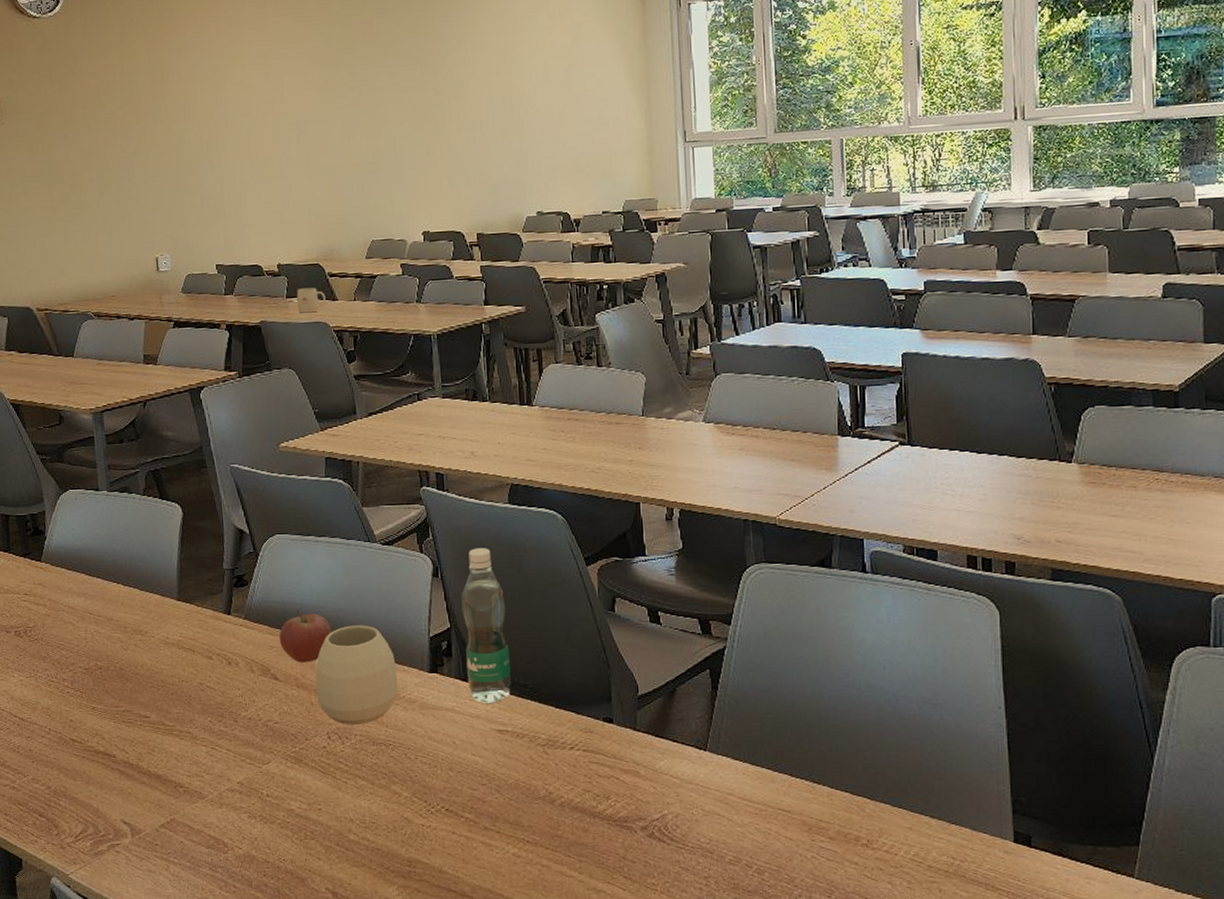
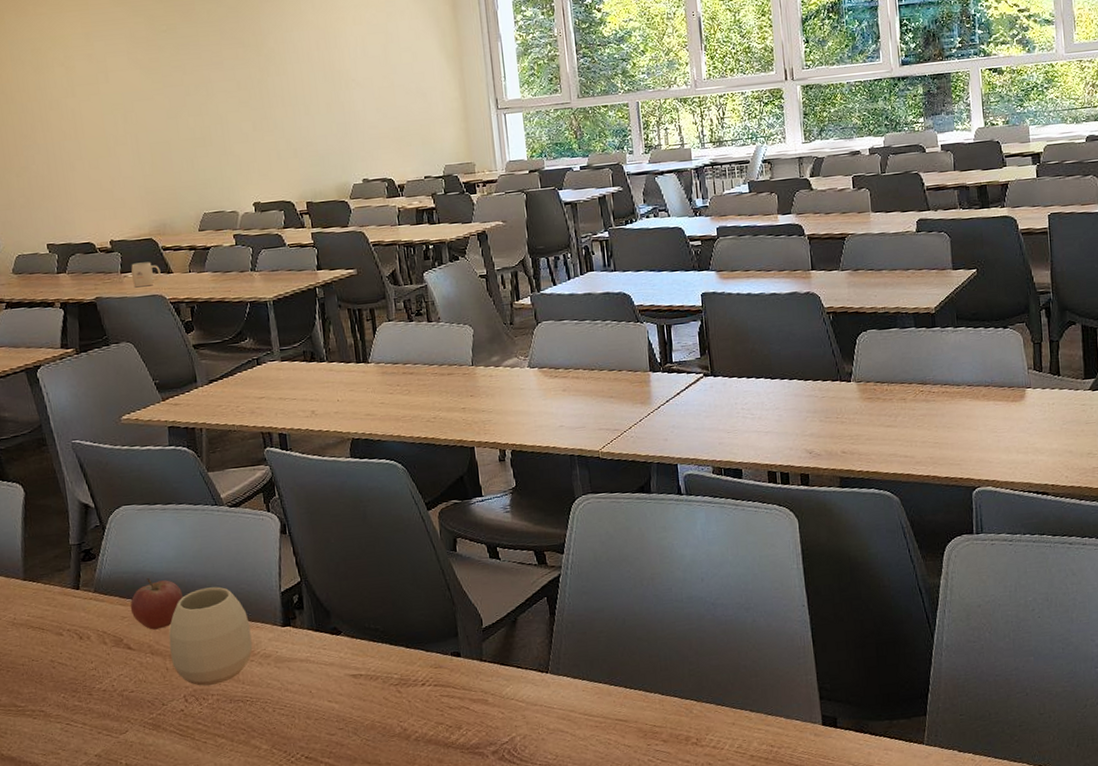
bottle: present [461,548,511,703] -> none [309,501,363,651]

